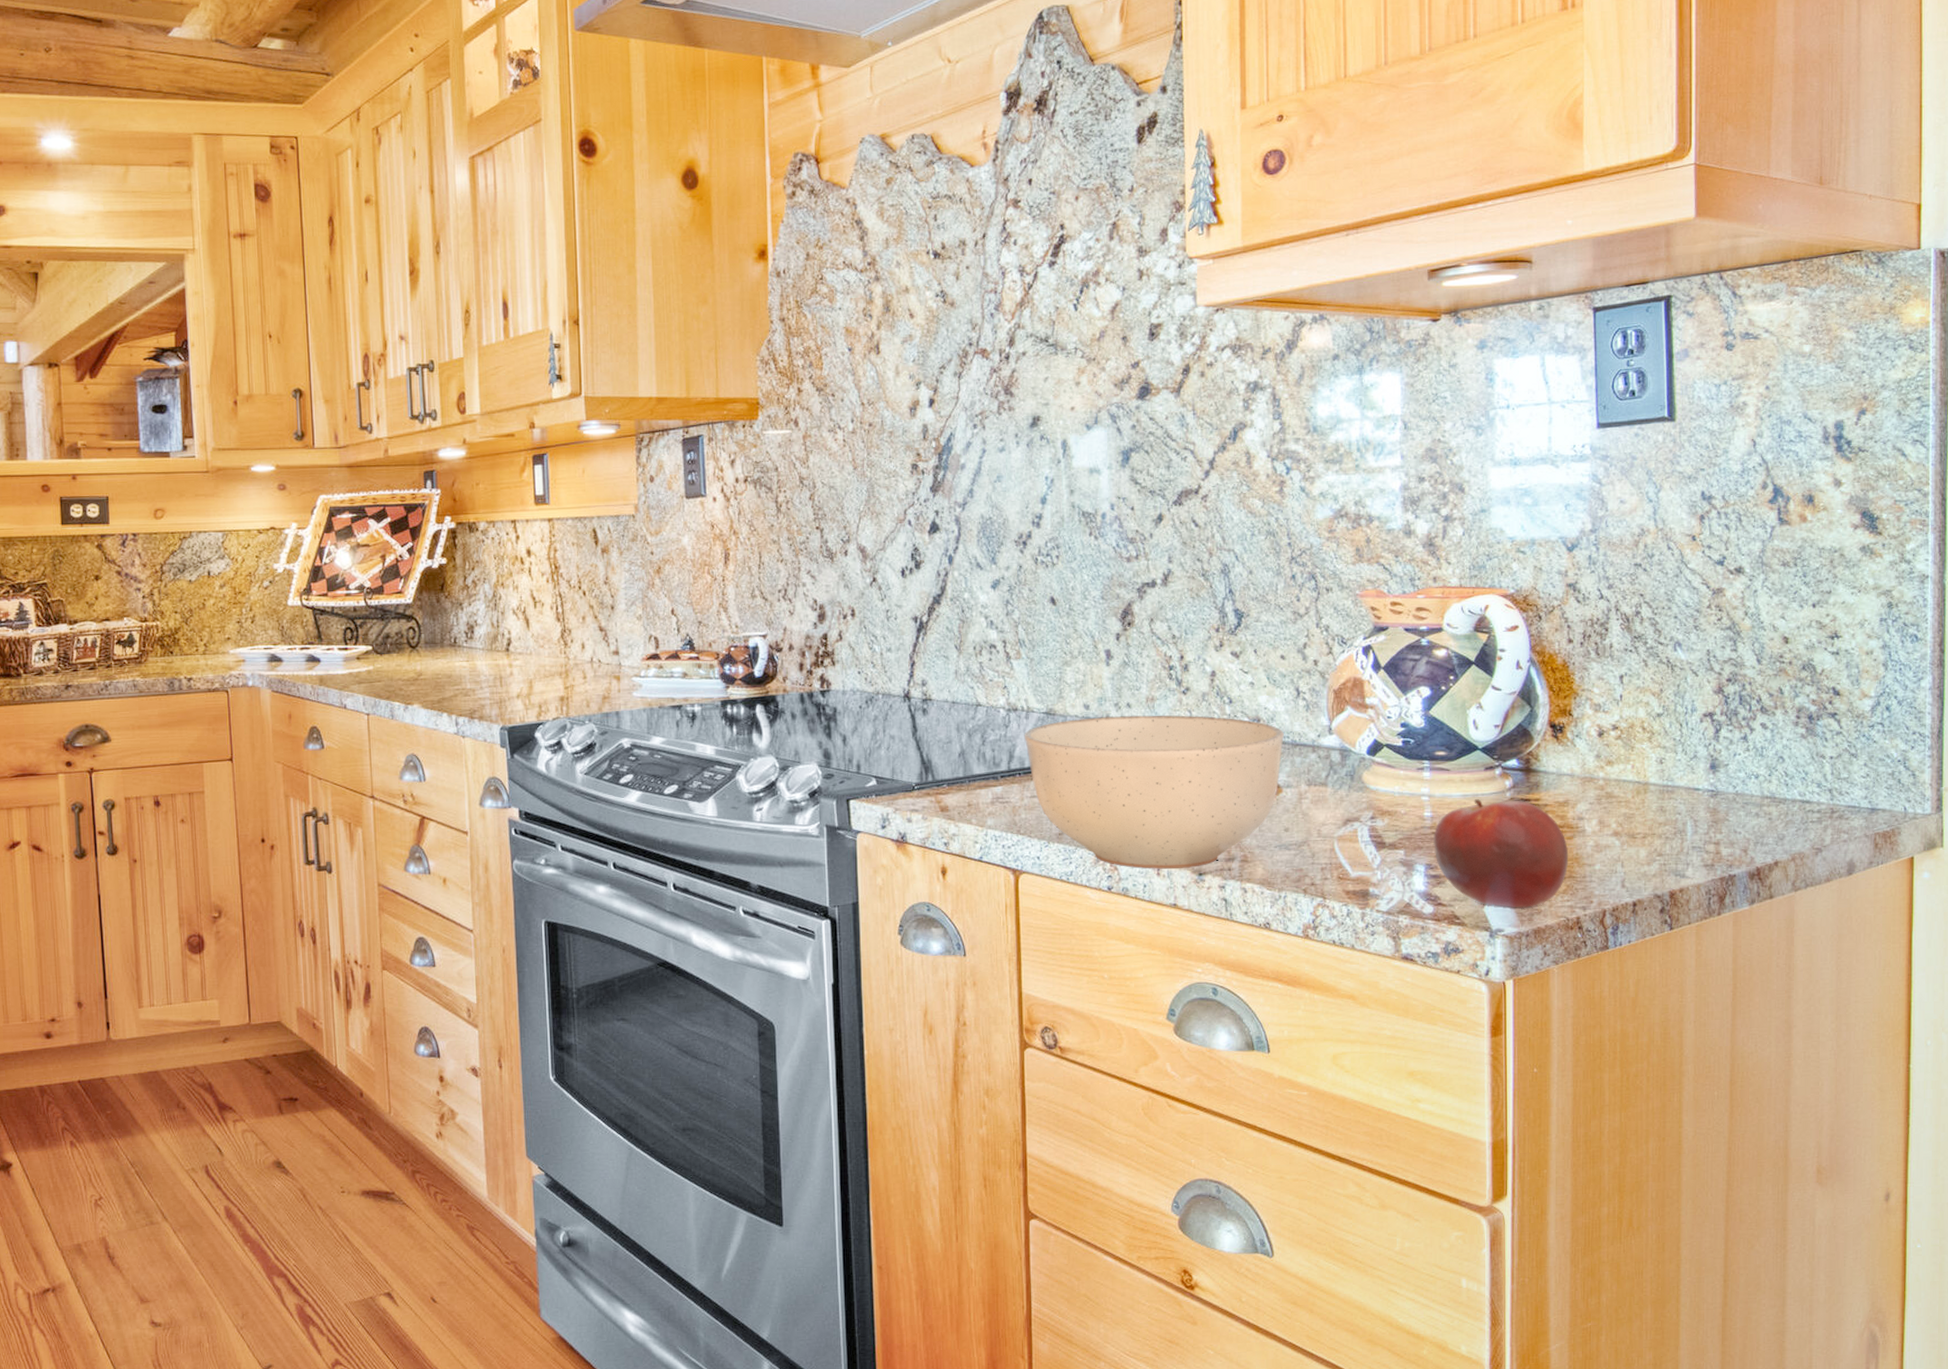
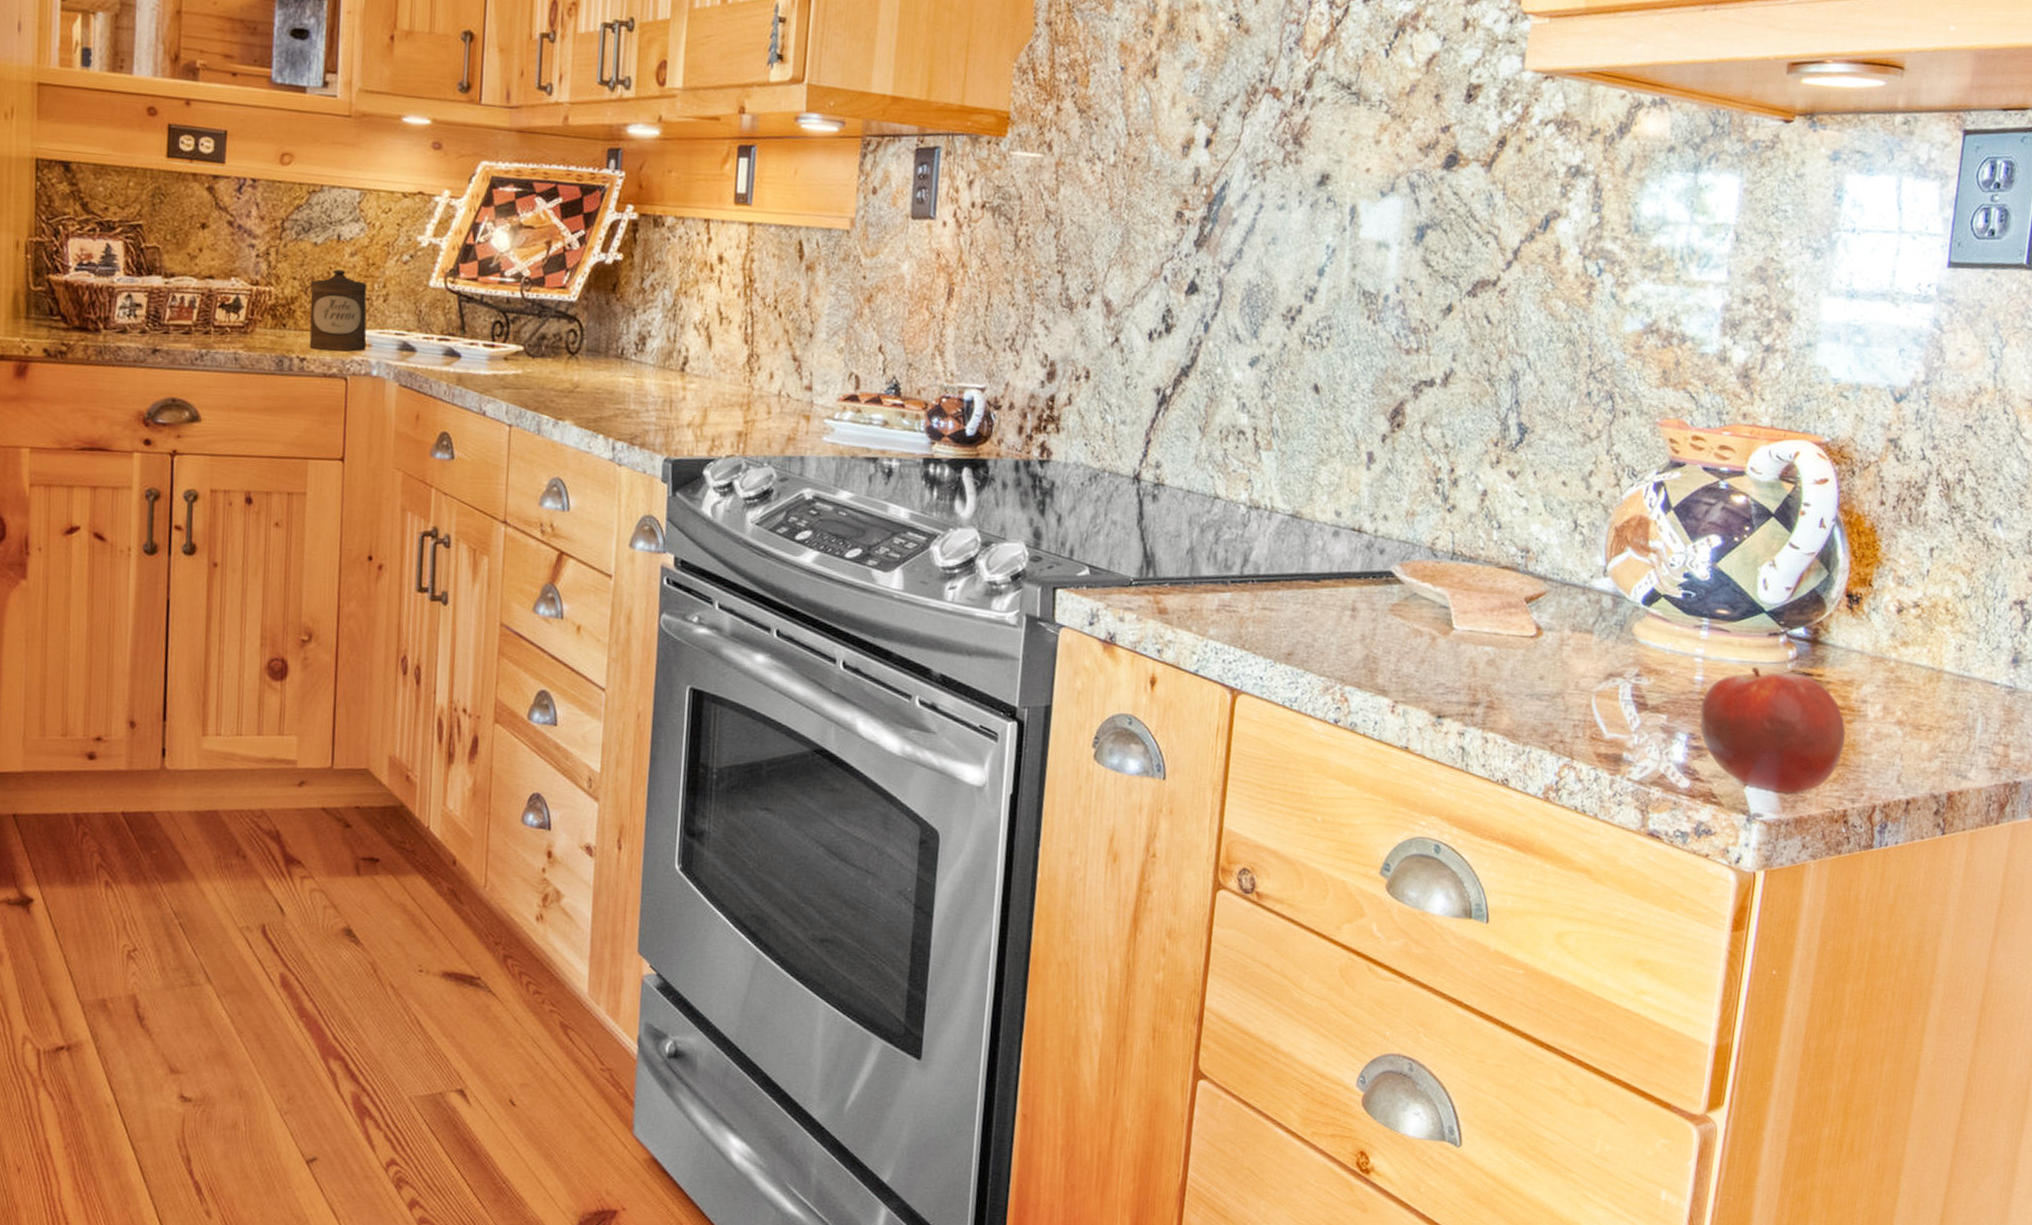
canister: none [189,600,241,670] -> present [309,269,367,353]
bowl: present [1024,715,1284,870] -> none [1263,526,1554,709]

